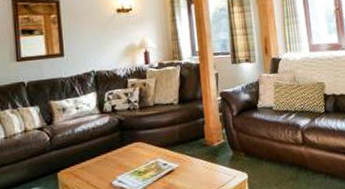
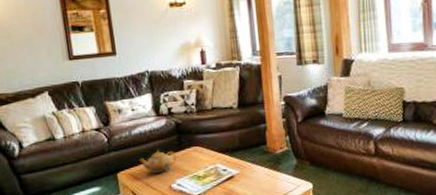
teapot: none [80,146,119,172] -> present [138,149,177,175]

